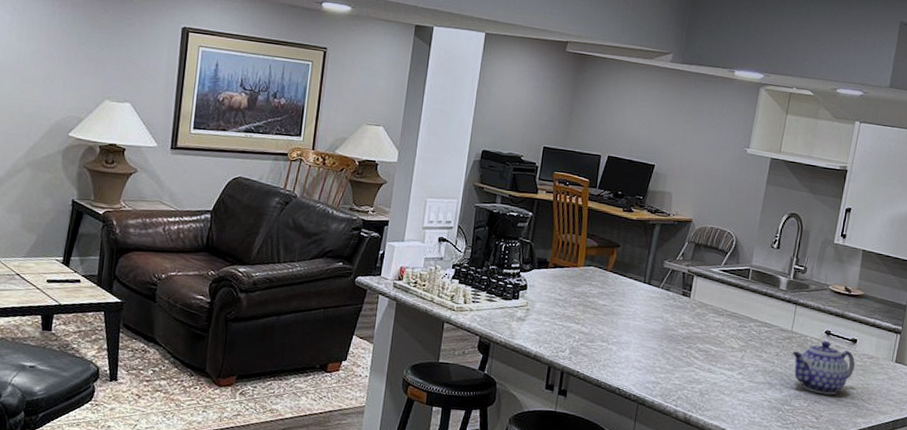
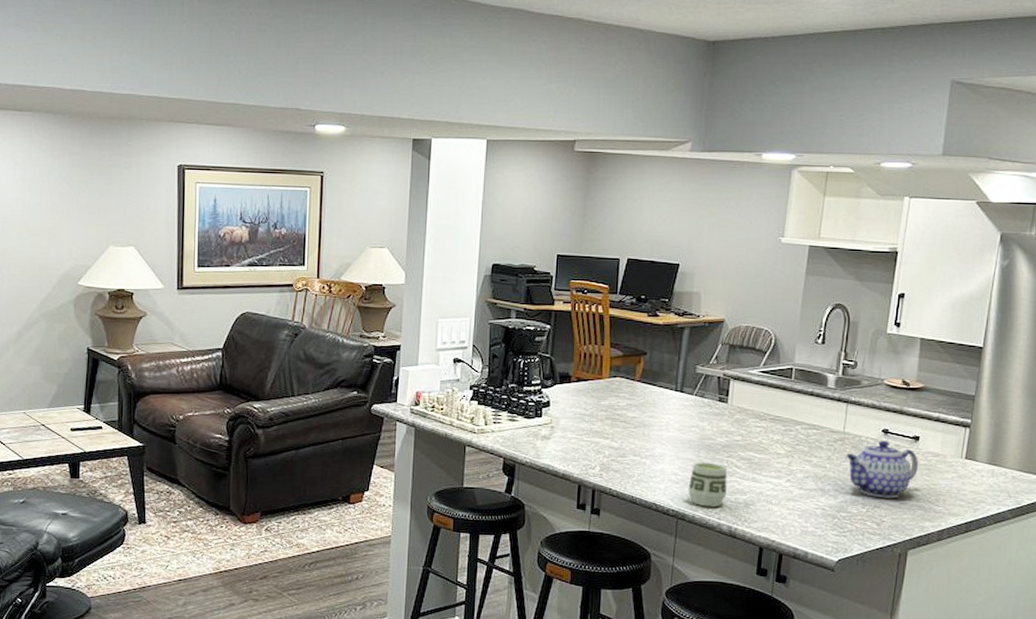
cup: none [649,351,686,395] -> present [688,462,728,507]

